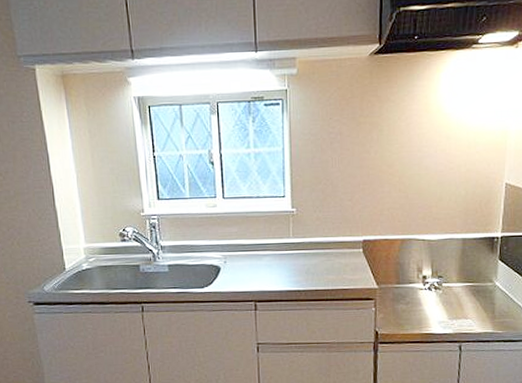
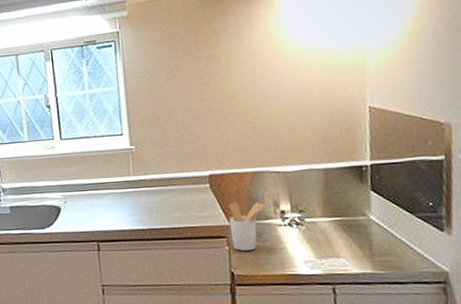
utensil holder: none [378,266,409,312] -> present [229,201,265,251]

